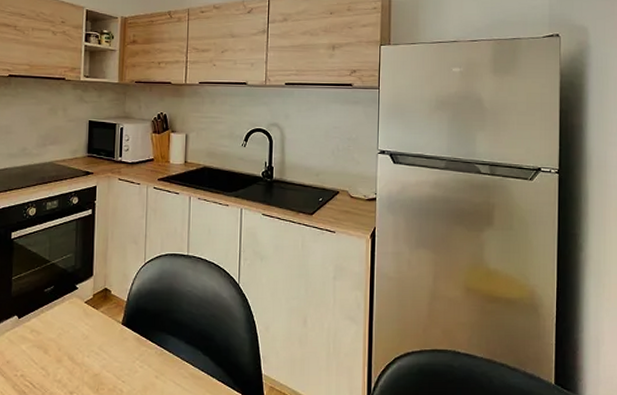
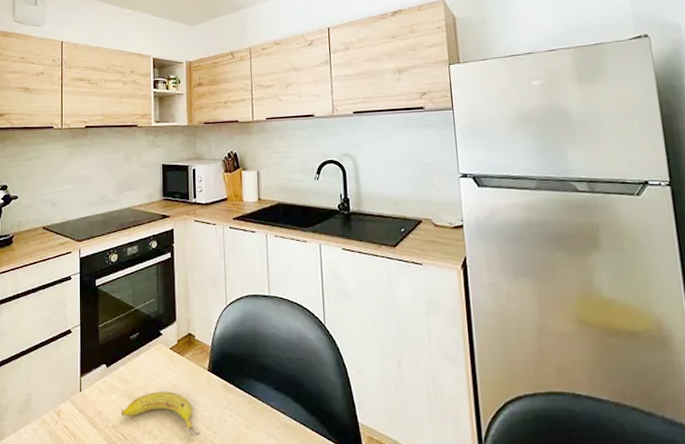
fruit: none [30,343,110,385] -> present [121,391,200,436]

